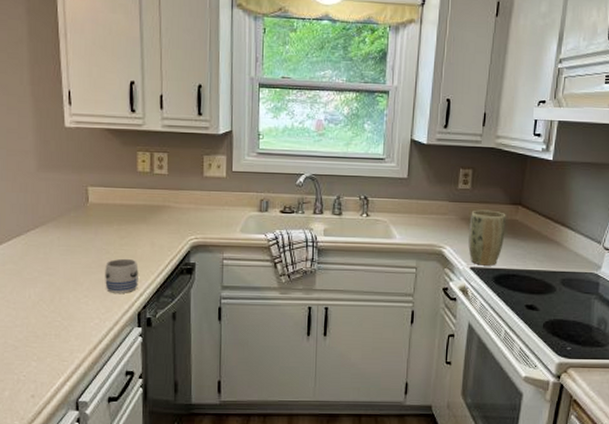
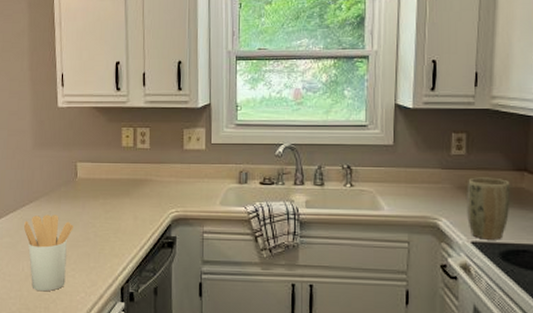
utensil holder: none [28,240,85,319] -> present [23,214,73,292]
mug: present [105,258,139,293] -> none [91,232,122,267]

